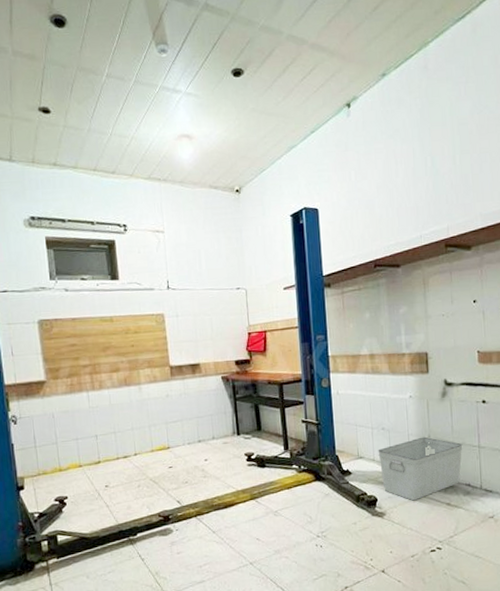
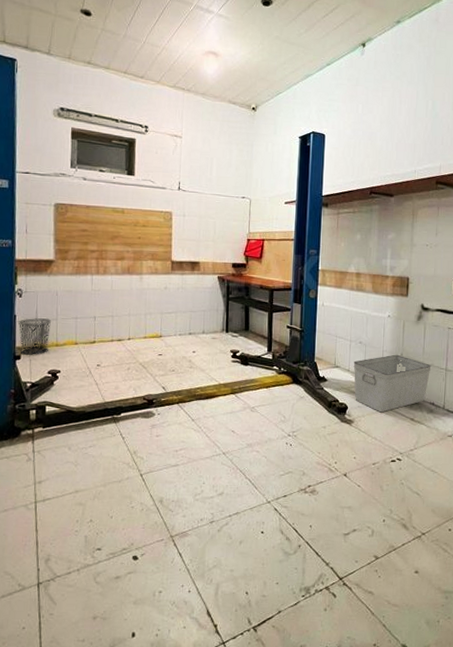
waste bin: none [17,443,52,484] -> present [18,318,52,355]

